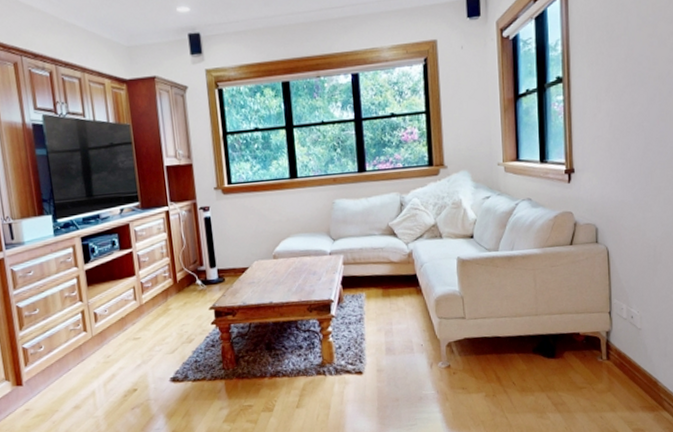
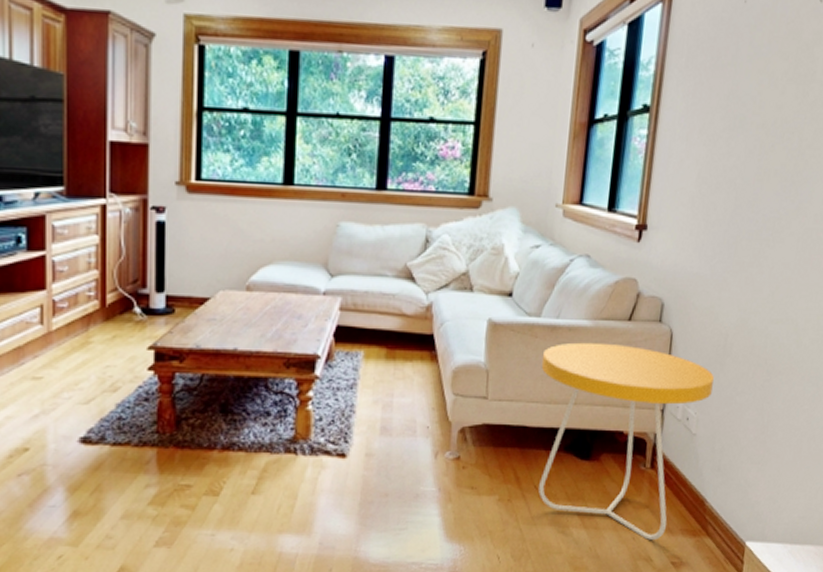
side table: none [504,264,650,418] -> present [538,342,714,540]

